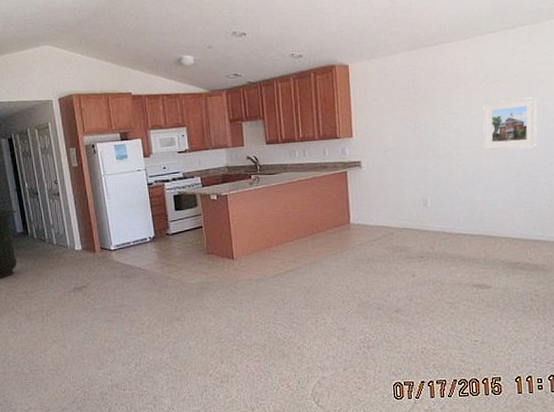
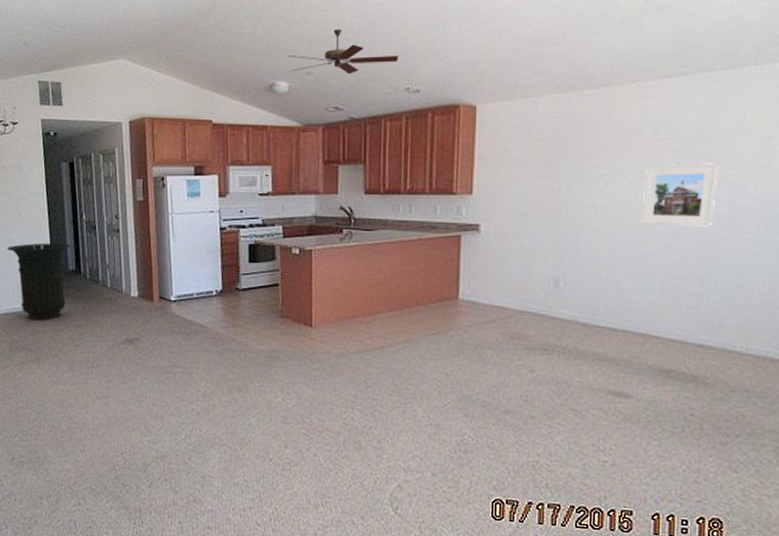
ceiling fan: none [191,9,283,47] -> present [288,29,399,75]

